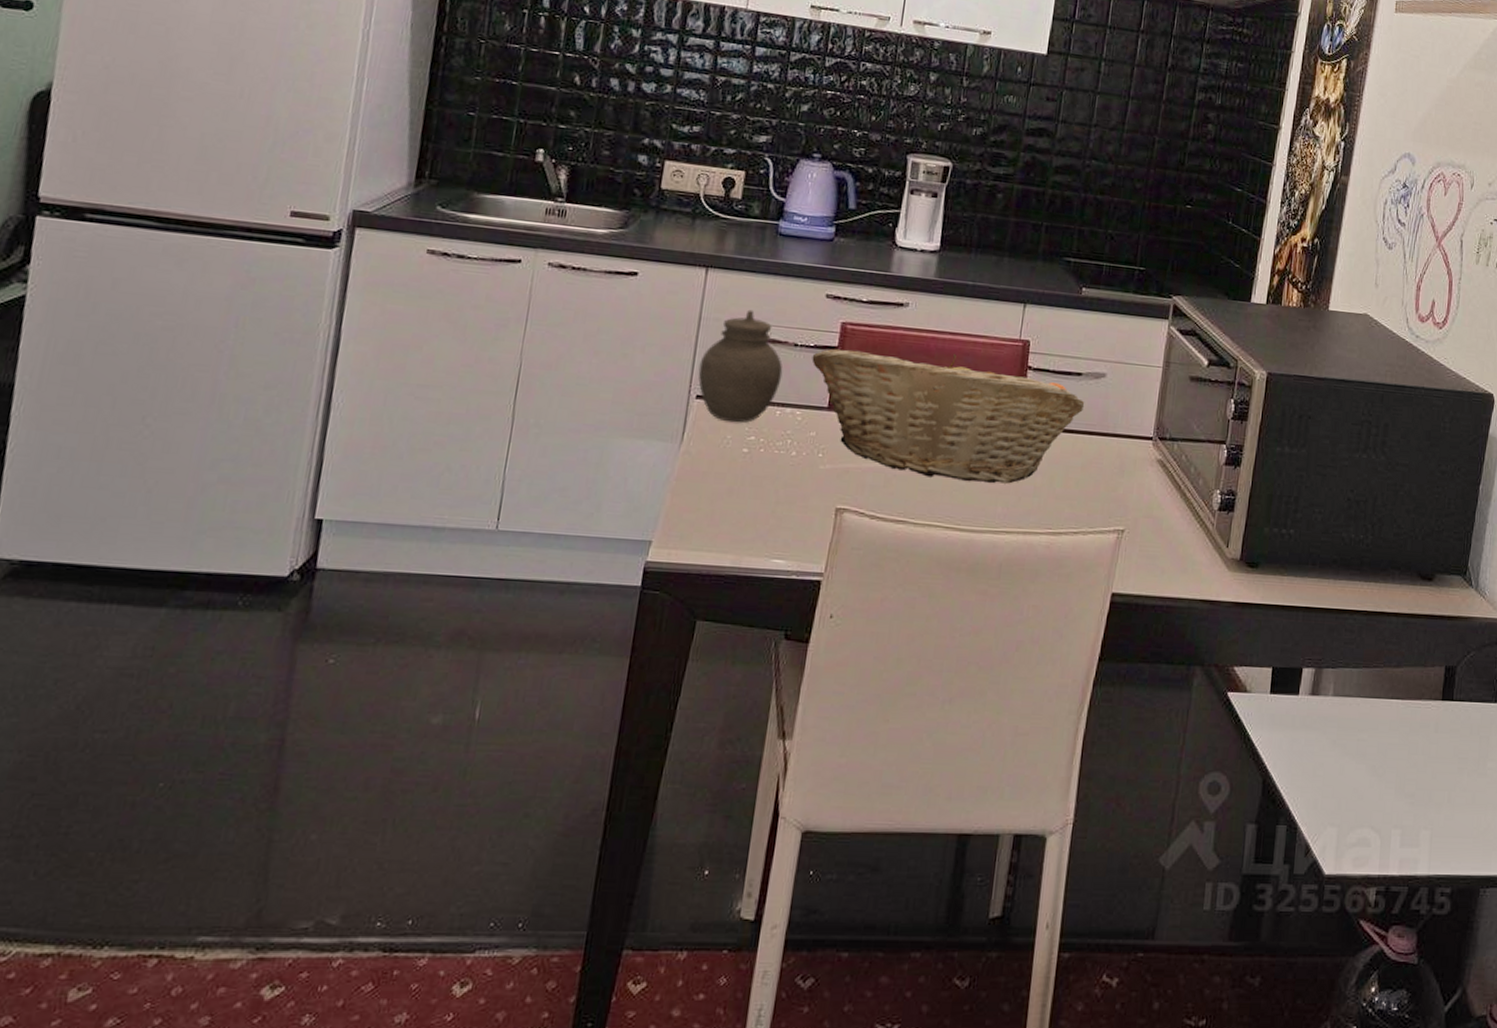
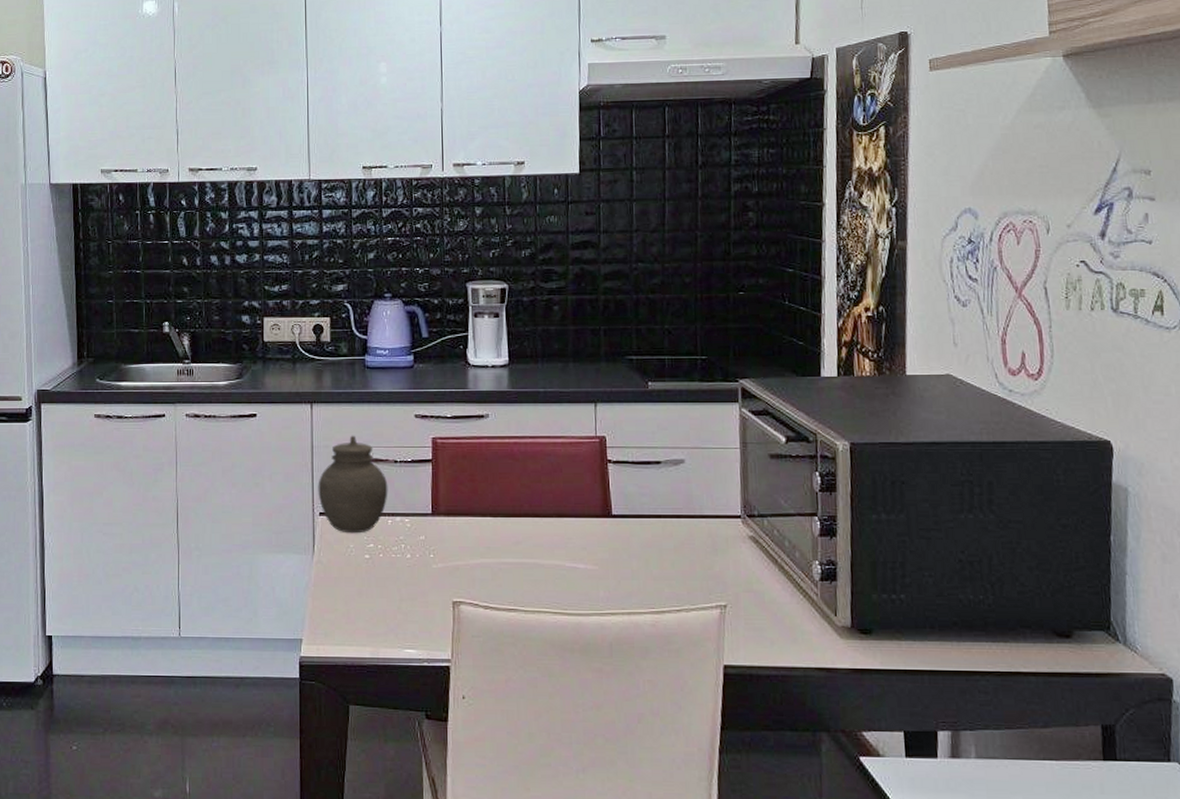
fruit basket: present [812,349,1085,484] -> none [411,456,668,570]

